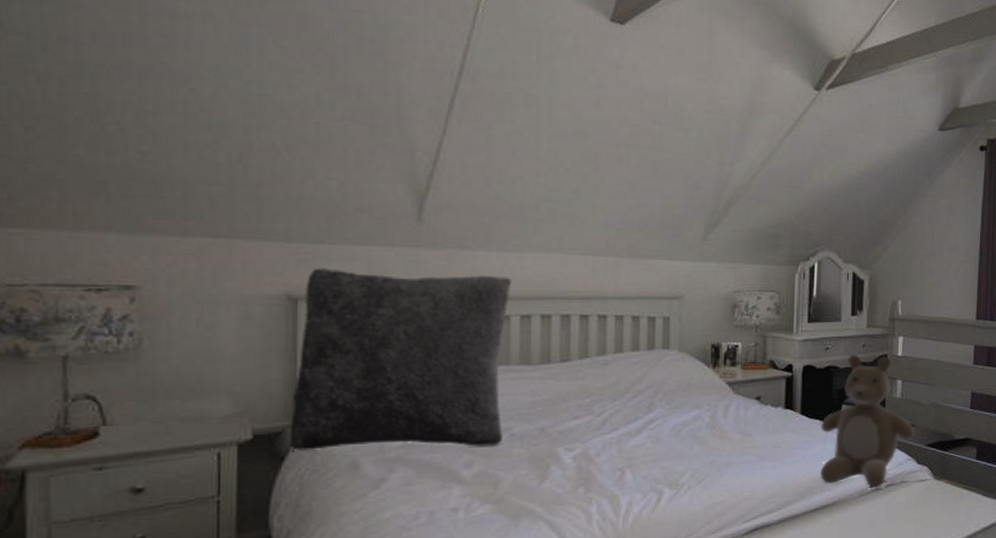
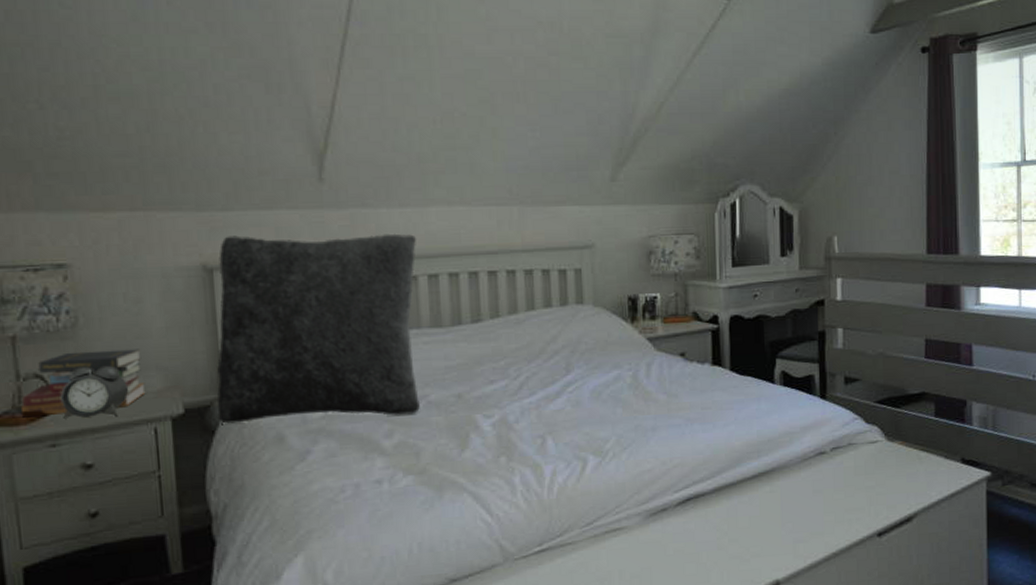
books: none [67,373,212,439] -> present [21,349,146,418]
alarm clock: none [113,390,193,441] -> present [60,366,129,419]
teddy bear: present [820,355,915,489] -> none [753,301,861,452]

